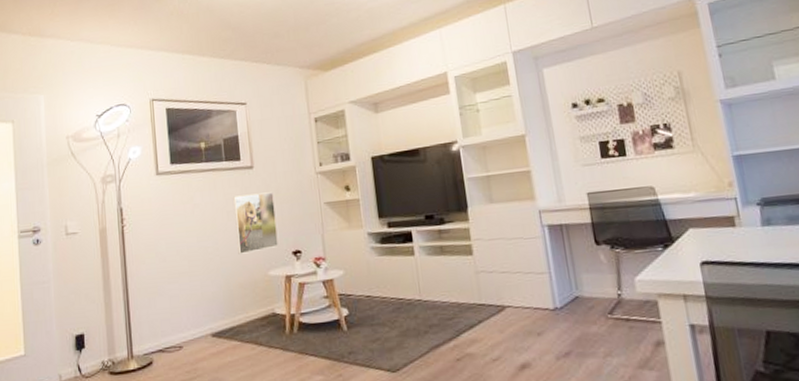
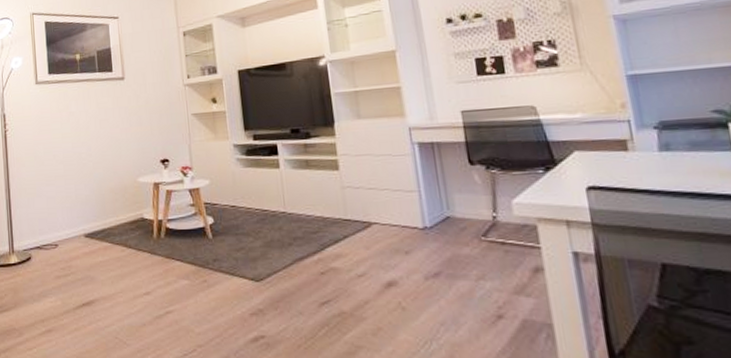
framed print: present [233,192,278,254] -> none [105,102,147,161]

